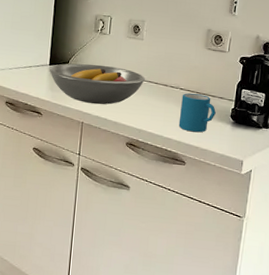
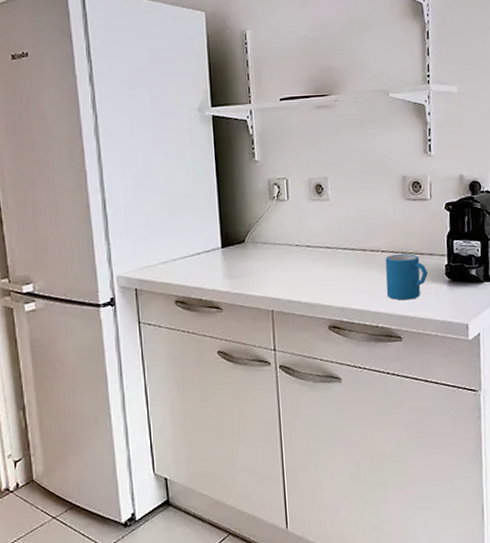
fruit bowl: present [49,63,145,105] -> none [222,237,339,287]

